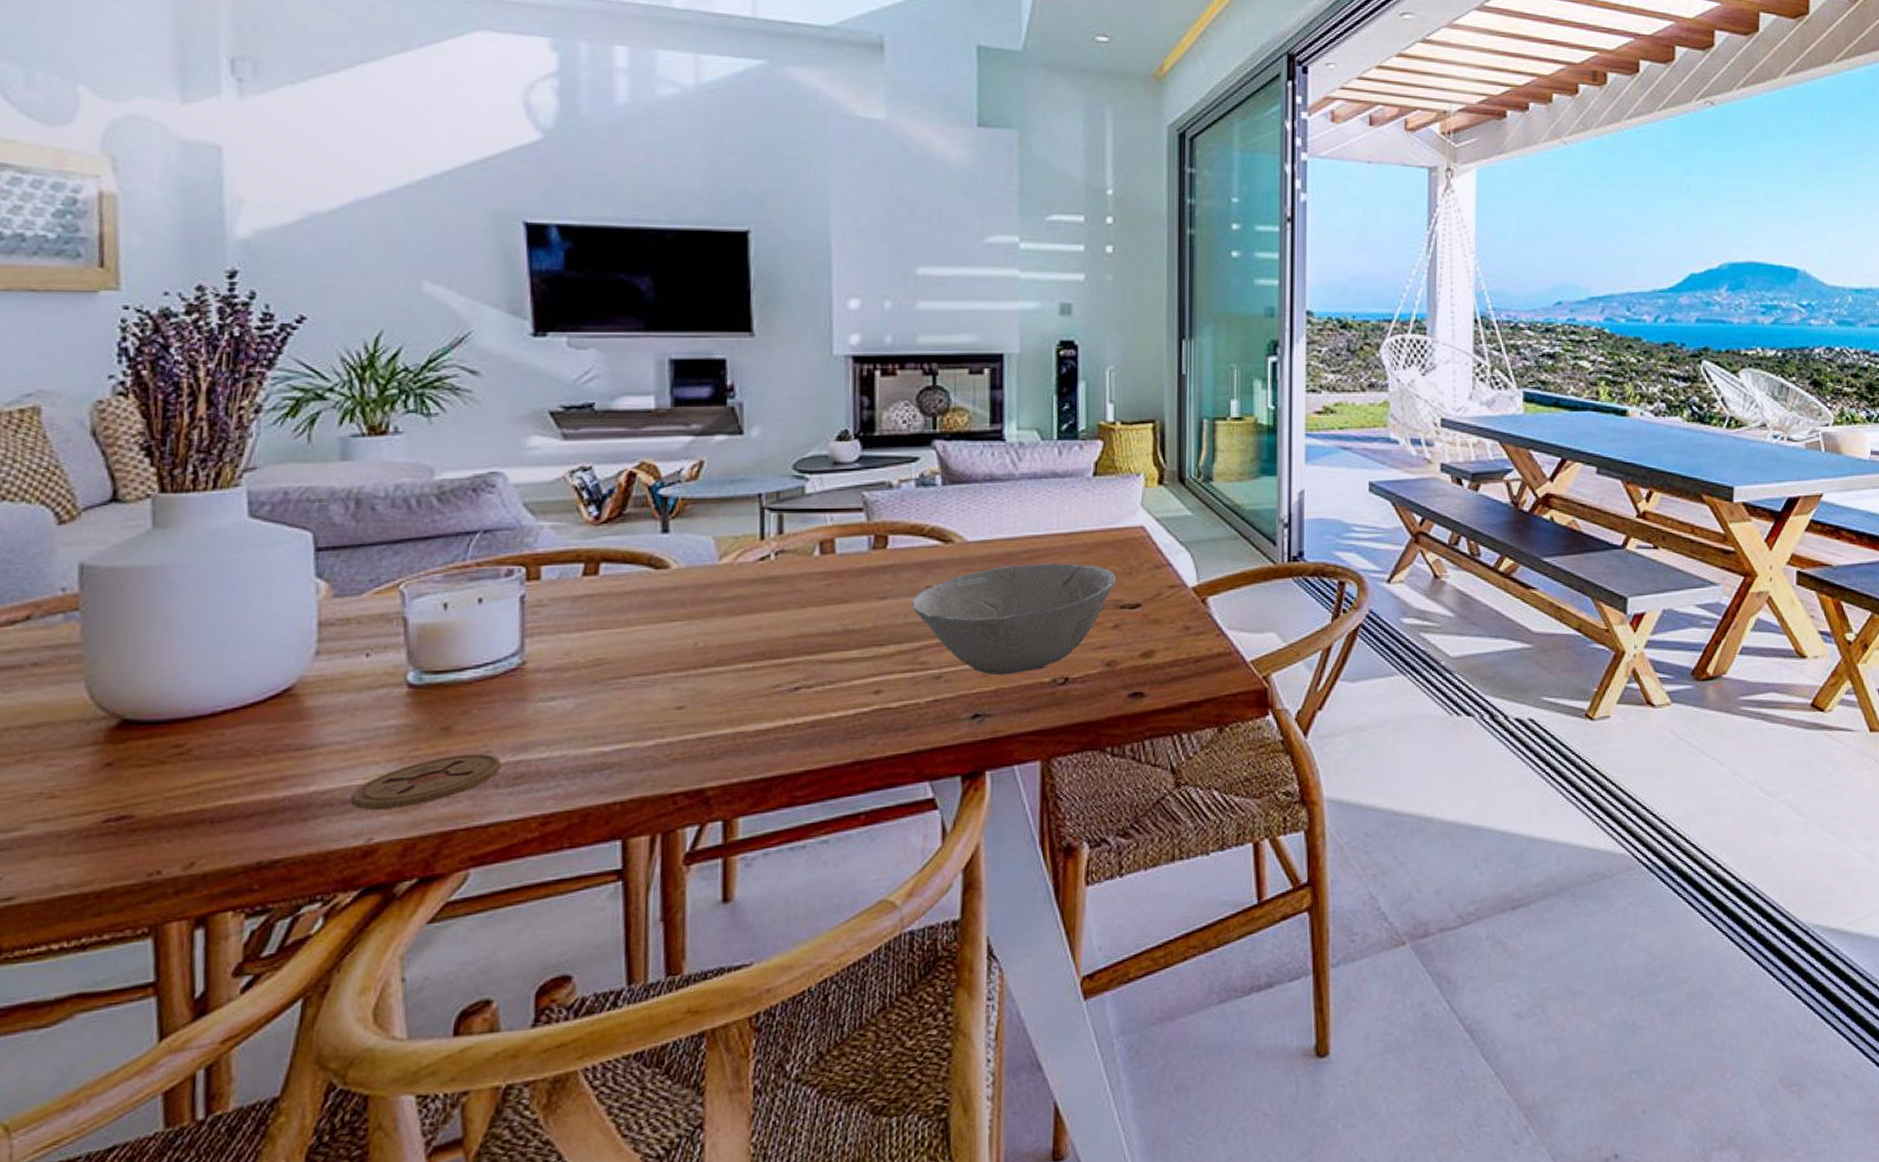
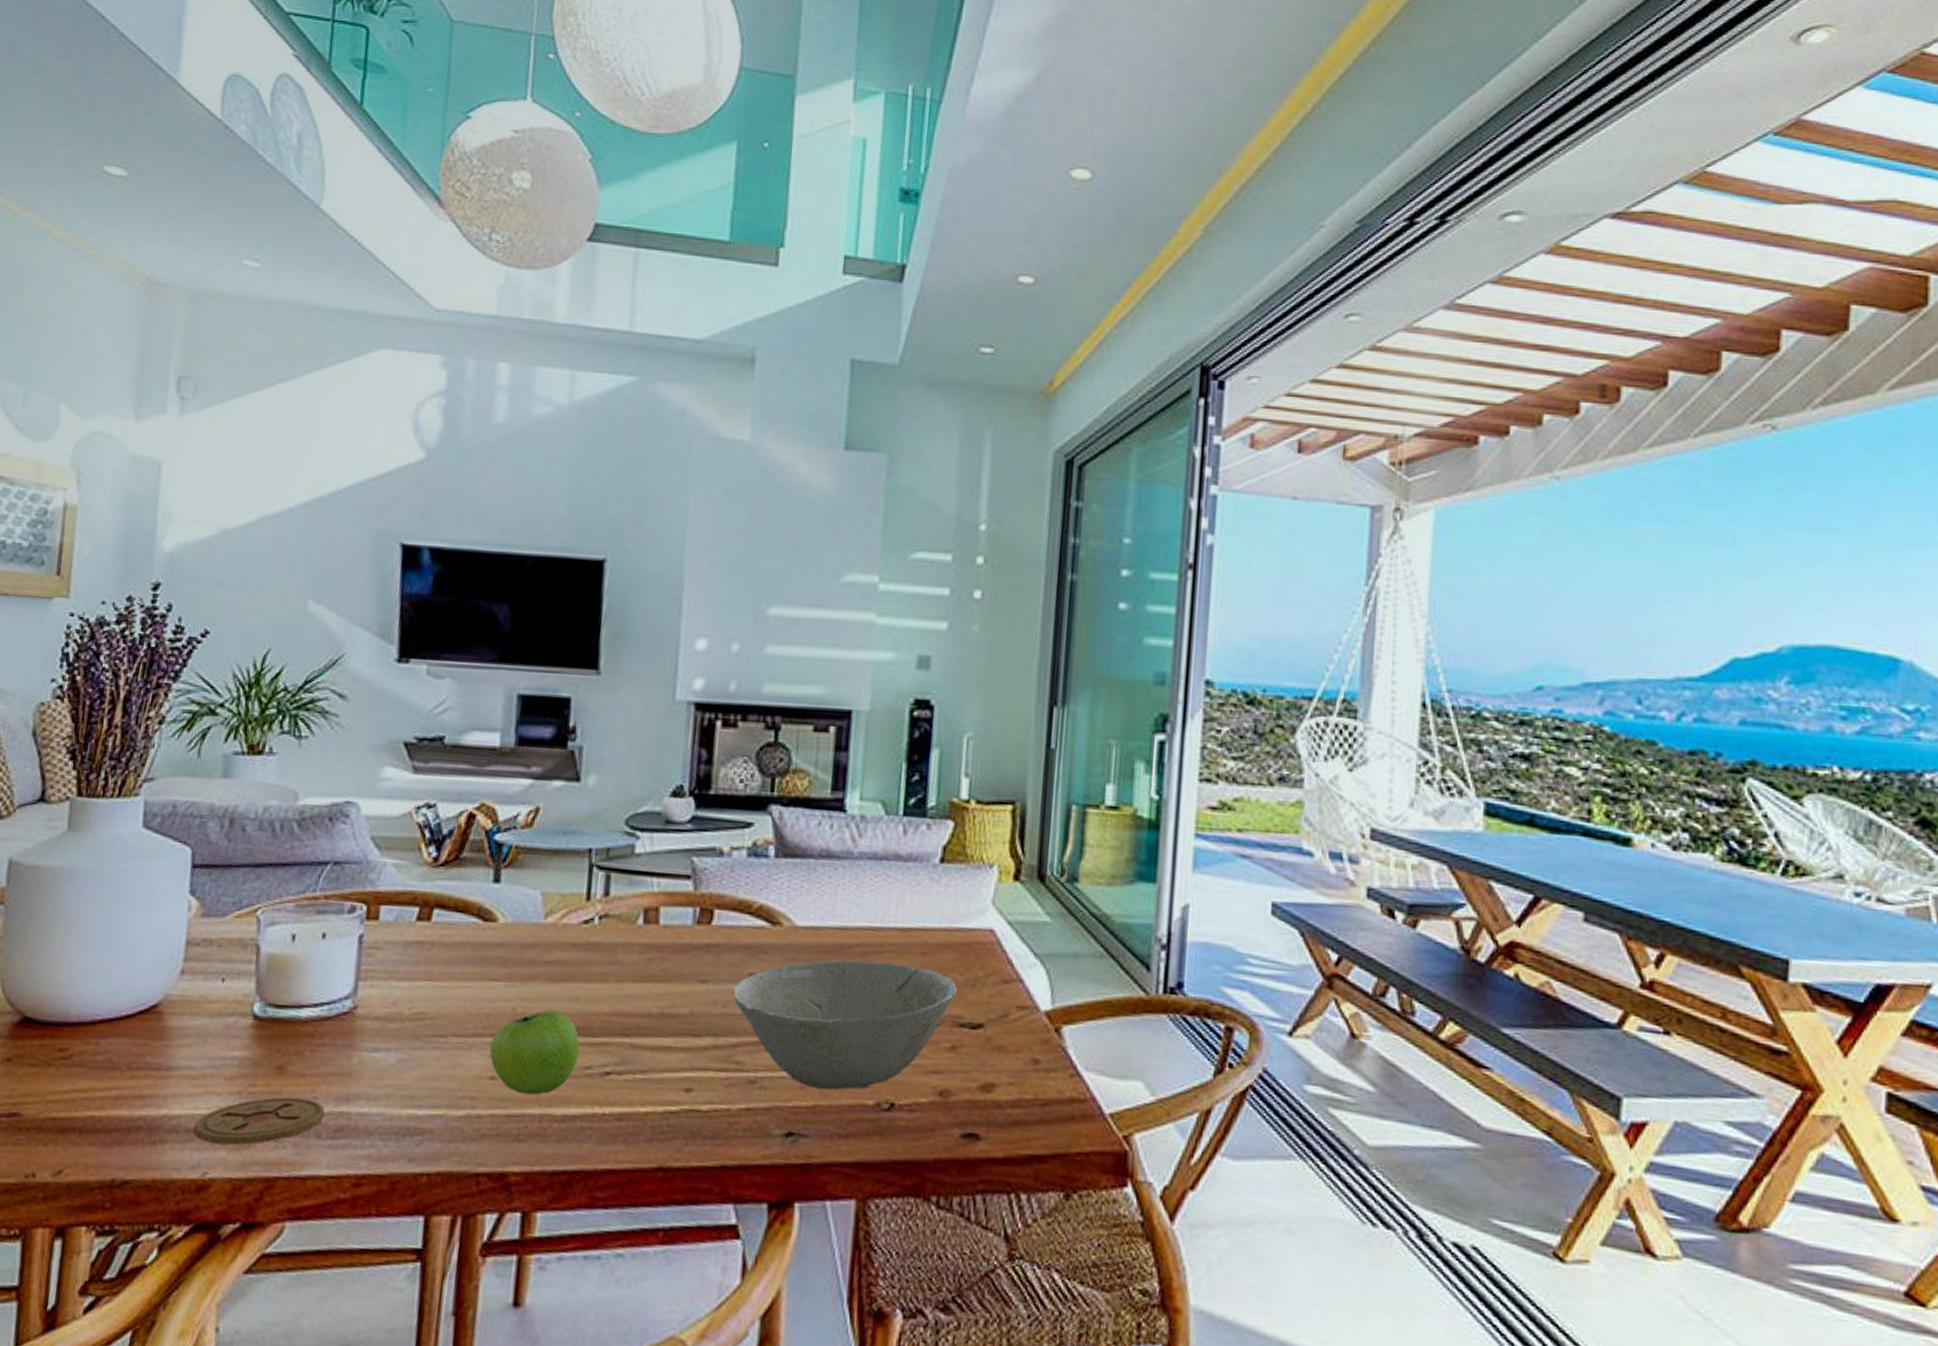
fruit: none [674,640,766,718] -> present [489,1009,580,1095]

